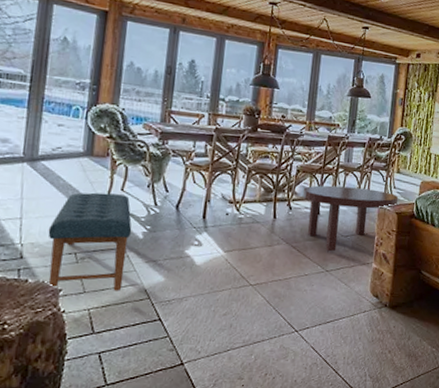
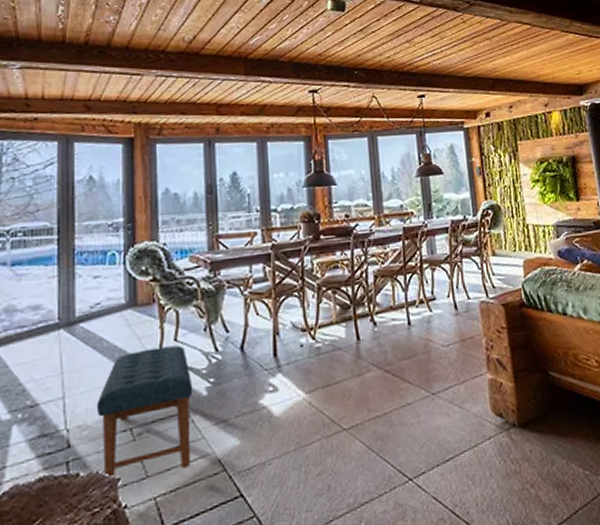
coffee table: present [302,185,399,252] -> none [385,281,502,369]

